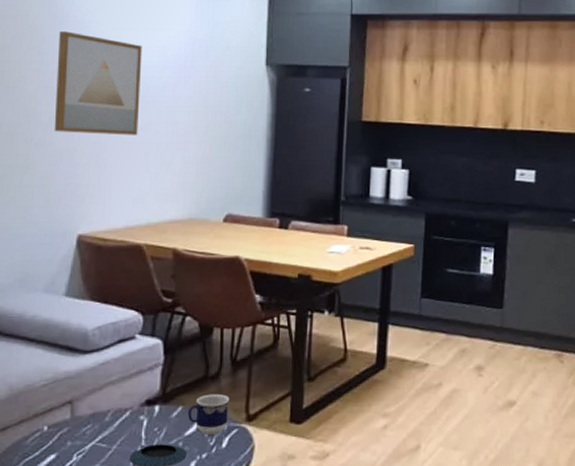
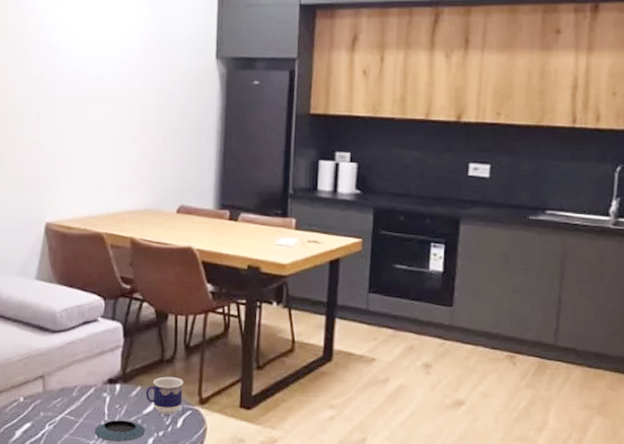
wall art: present [54,31,142,135] -> none [23,29,100,129]

